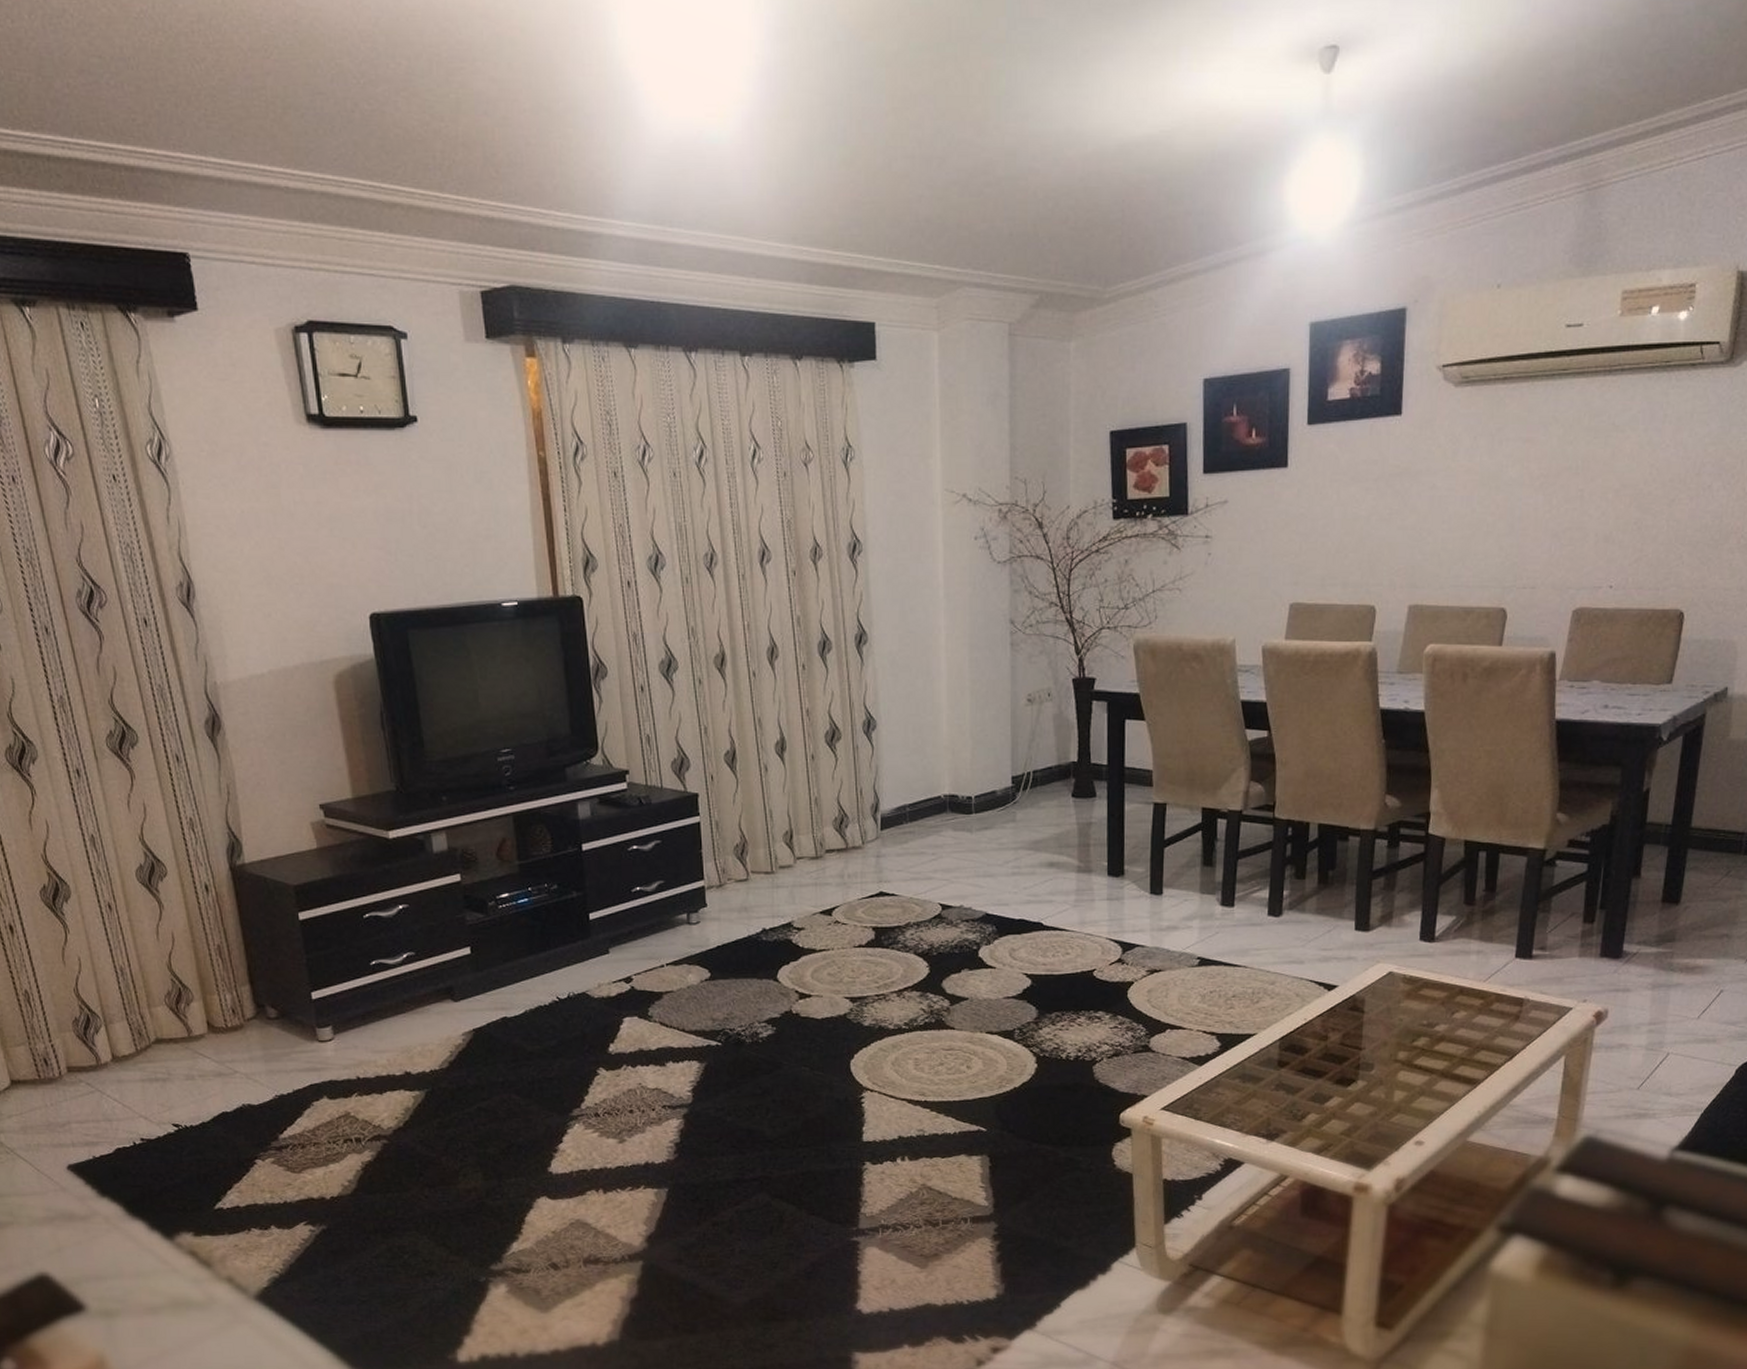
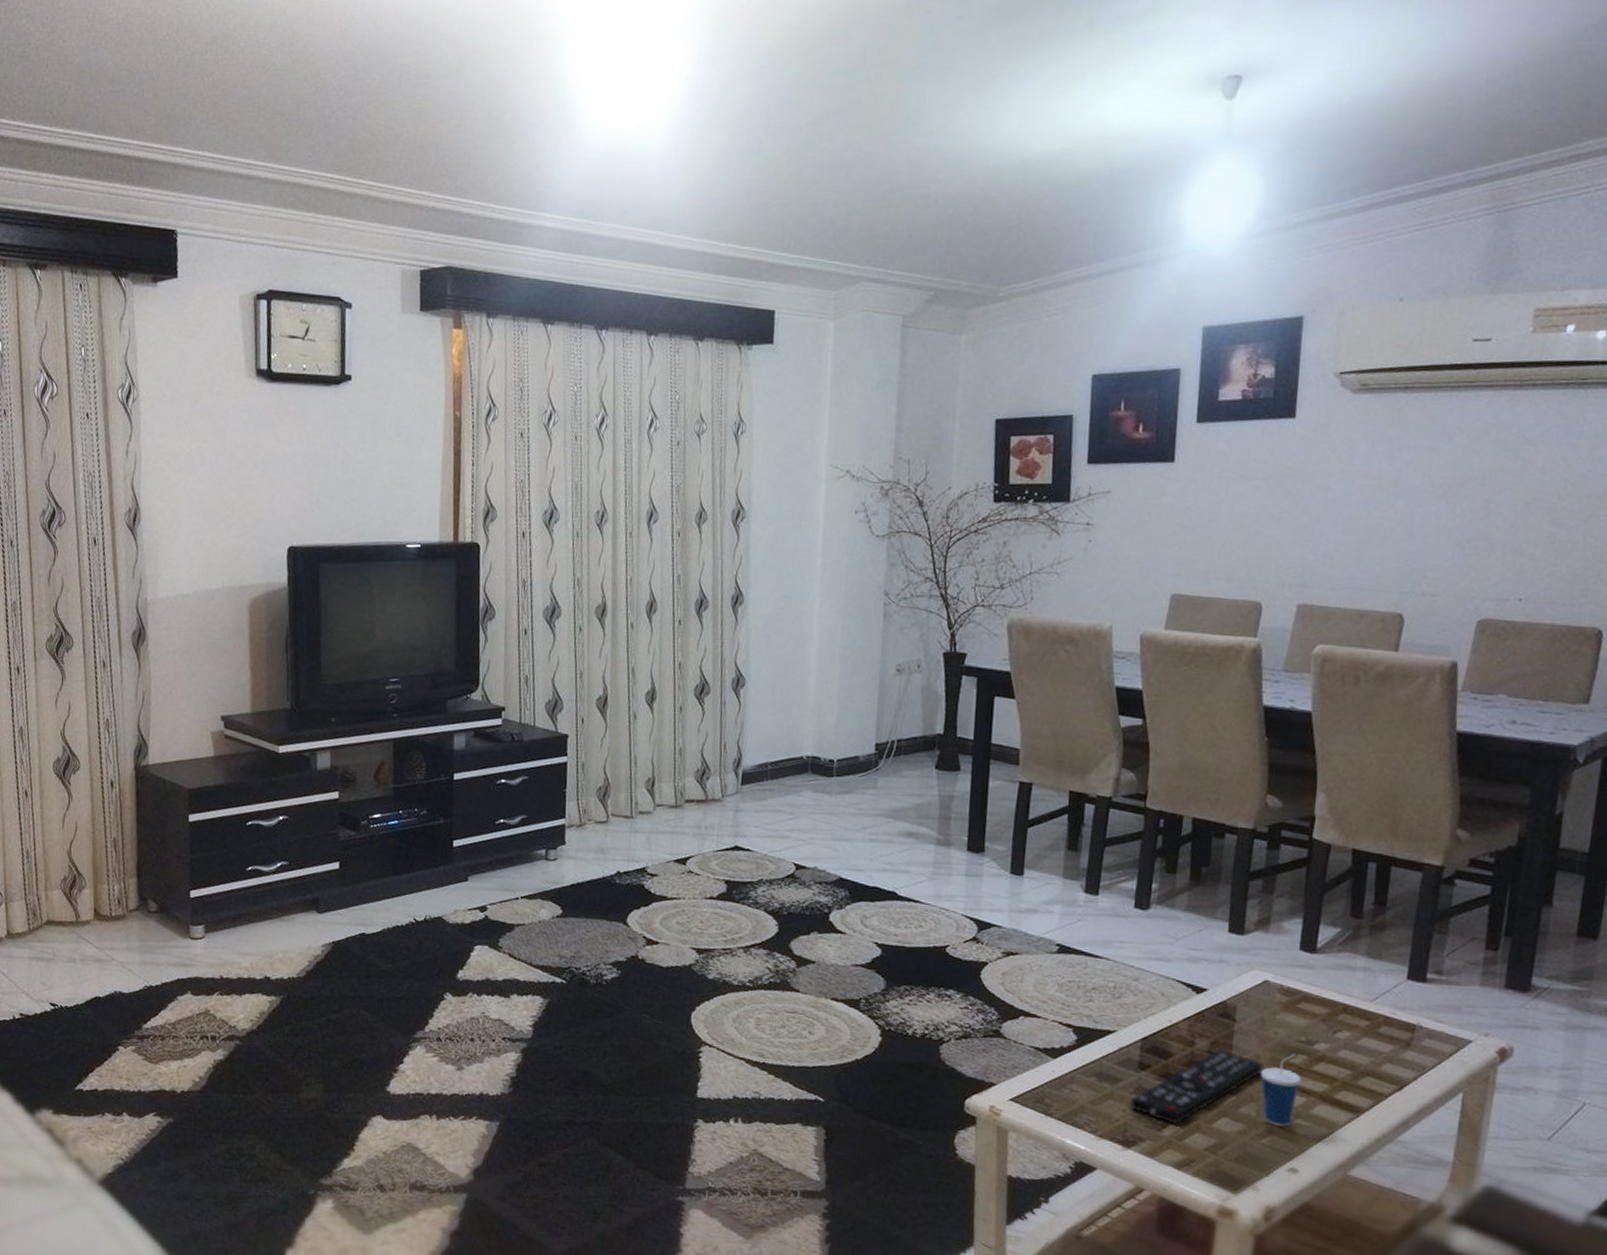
remote control: none [1272,1040,1391,1114] -> present [1130,1049,1264,1125]
cup: none [1387,1036,1424,1105] -> present [1260,1053,1301,1127]

